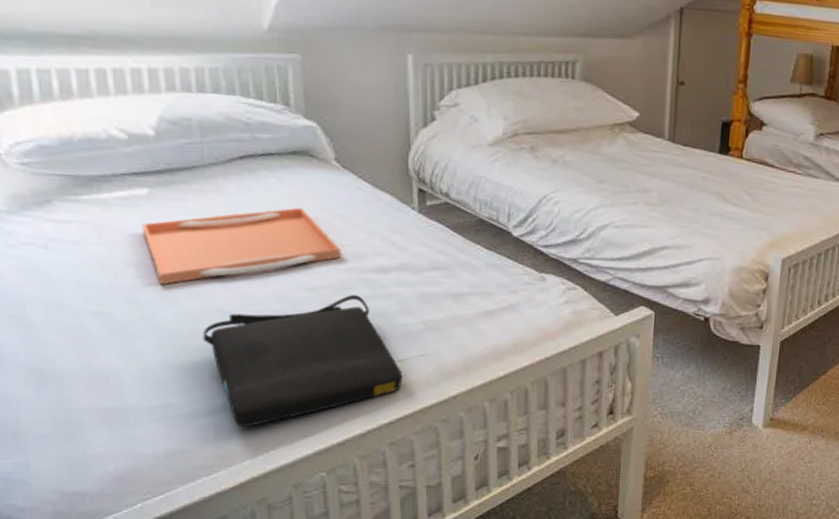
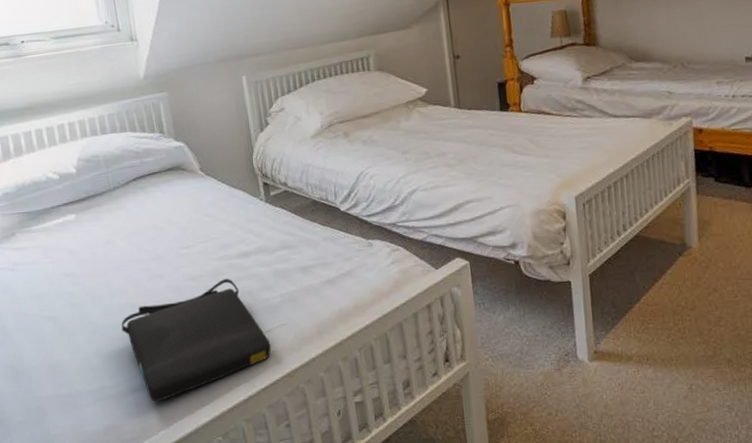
serving tray: present [142,207,341,286] -> none [73,212,213,290]

